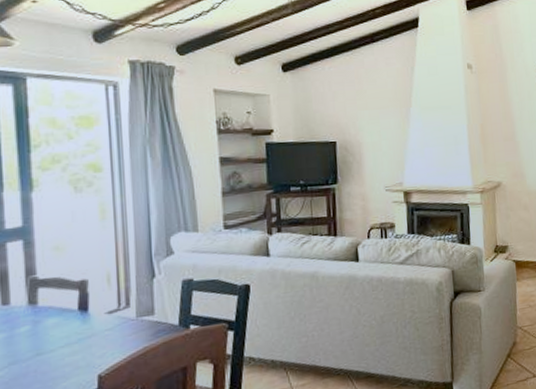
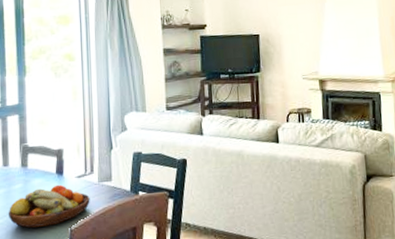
fruit bowl: none [10,323,126,380] -> present [8,184,90,229]

